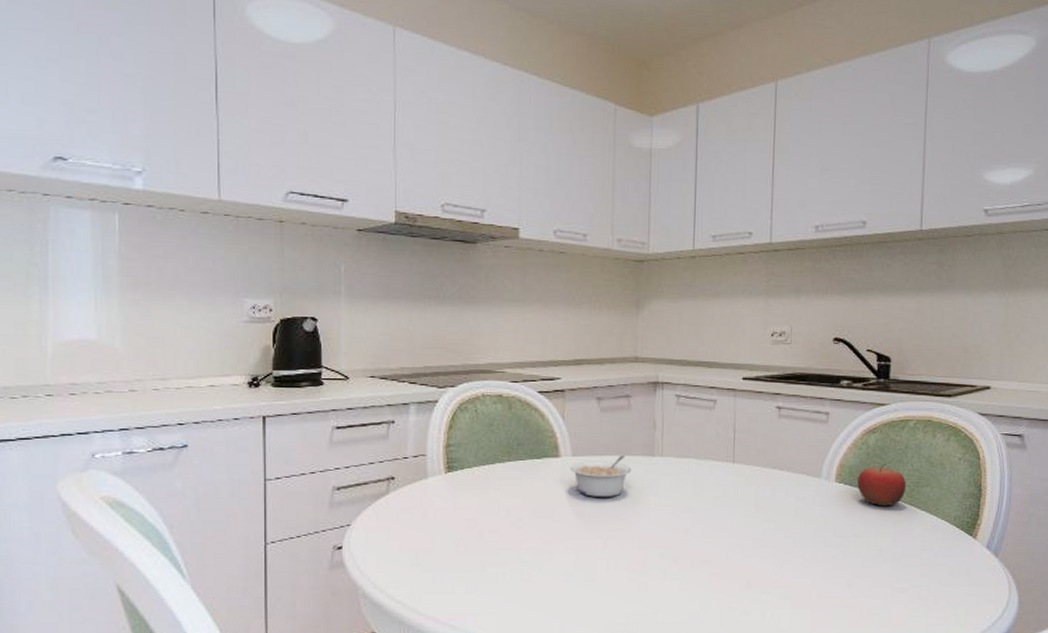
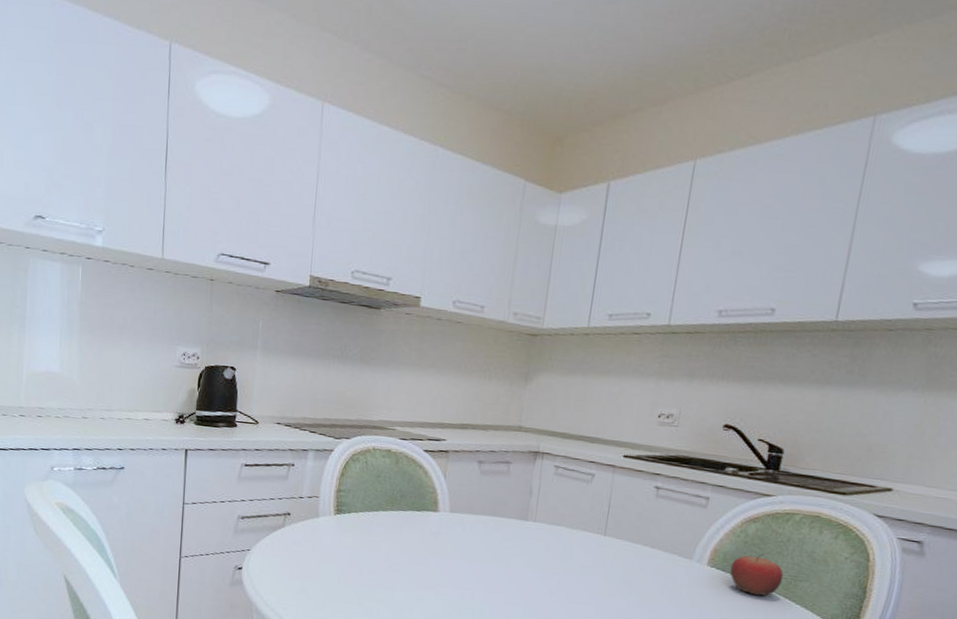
legume: present [570,455,632,497] -> none [447,516,505,554]

